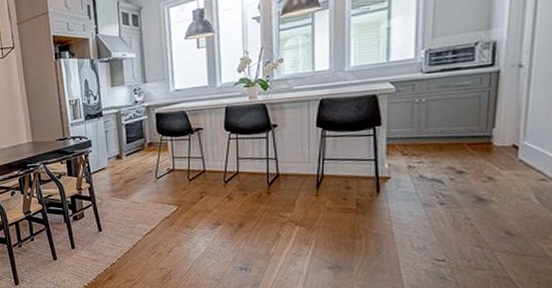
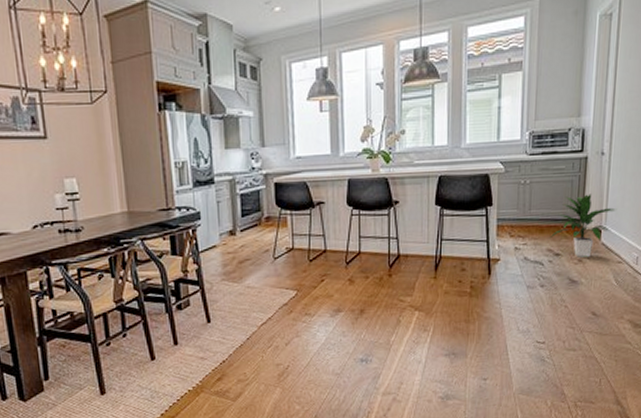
indoor plant: none [451,109,540,175] -> present [549,194,617,258]

